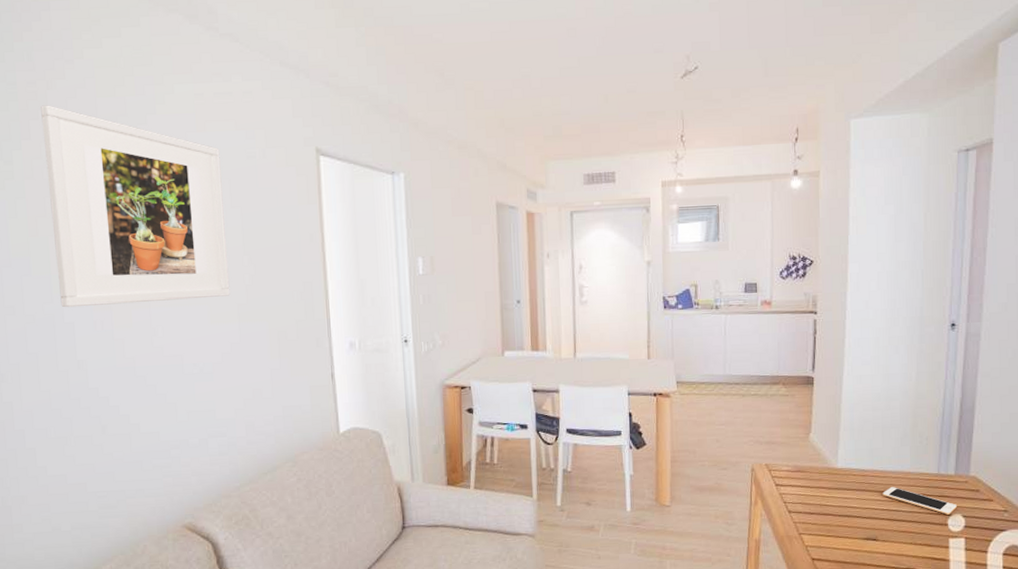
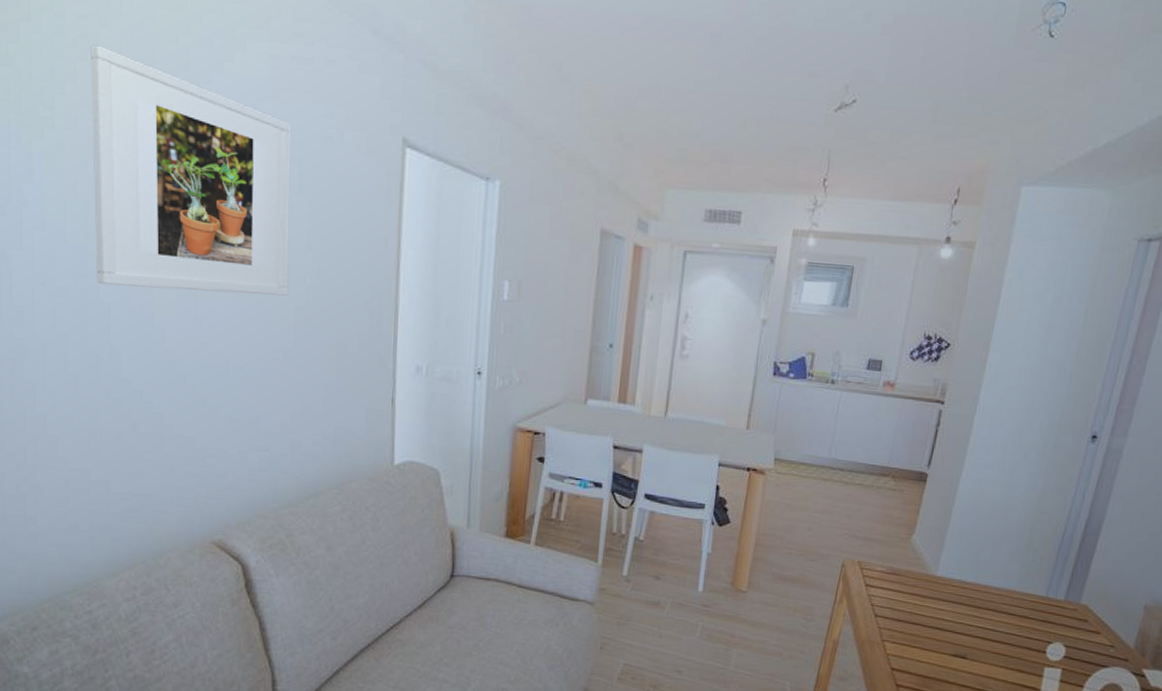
cell phone: present [882,487,957,515] -> none [981,604,1060,642]

